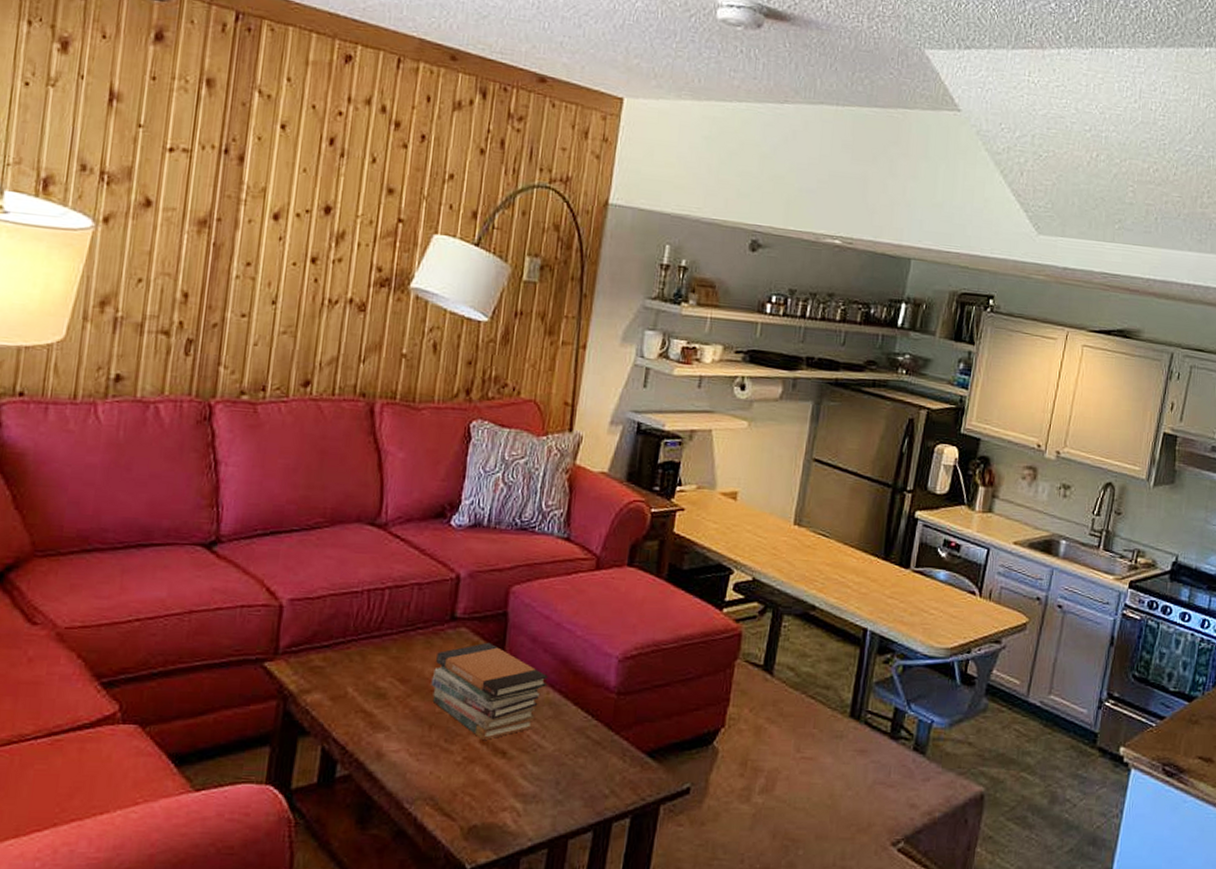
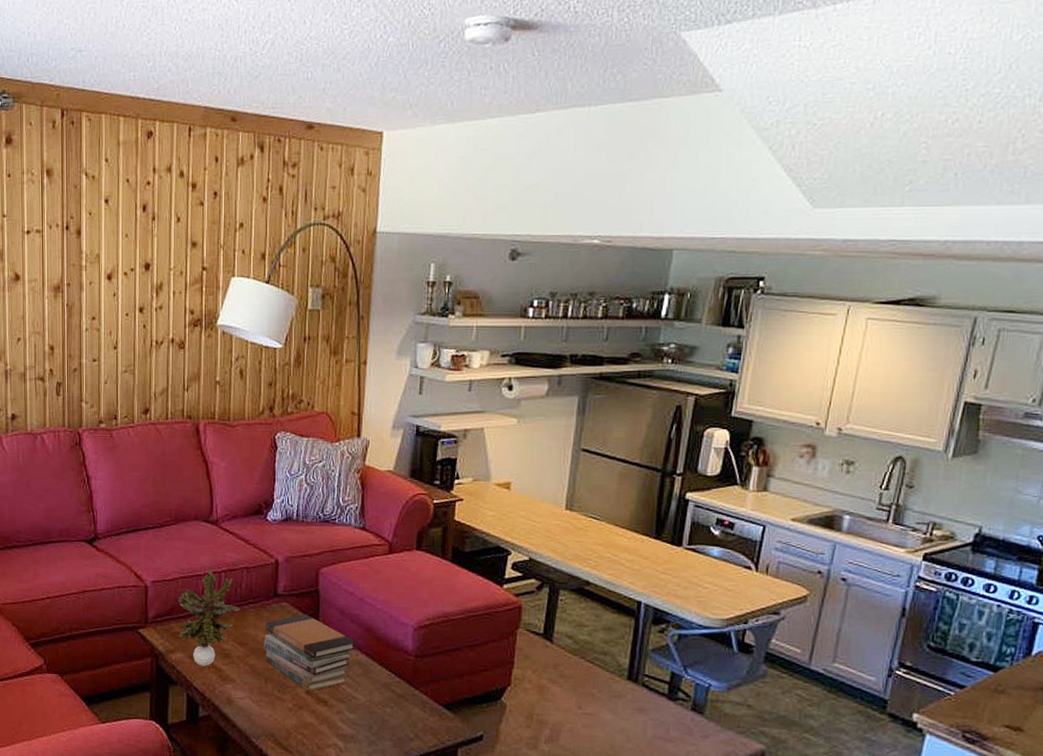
potted plant: none [318,584,406,710] -> present [178,569,240,666]

